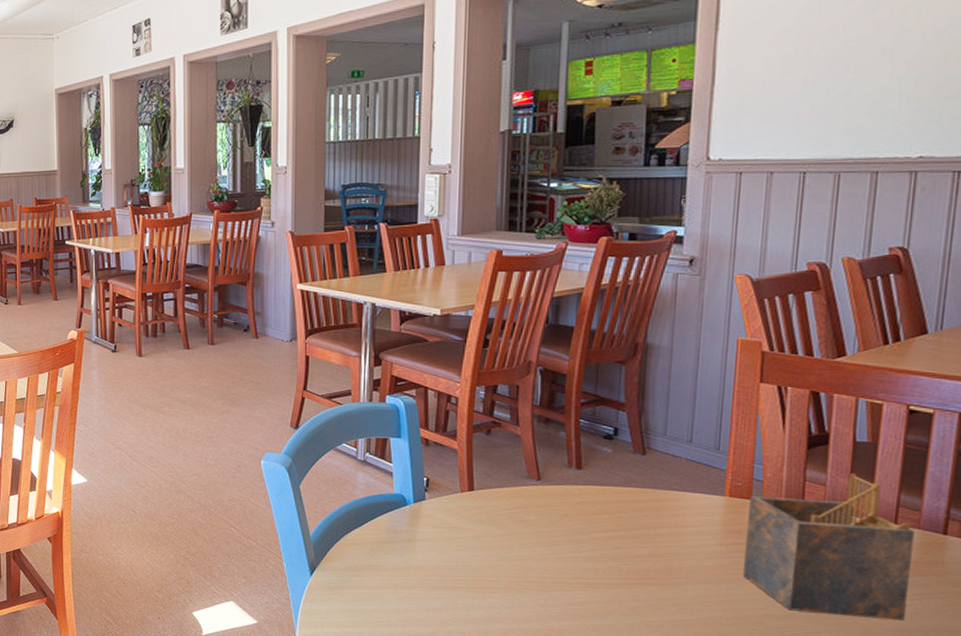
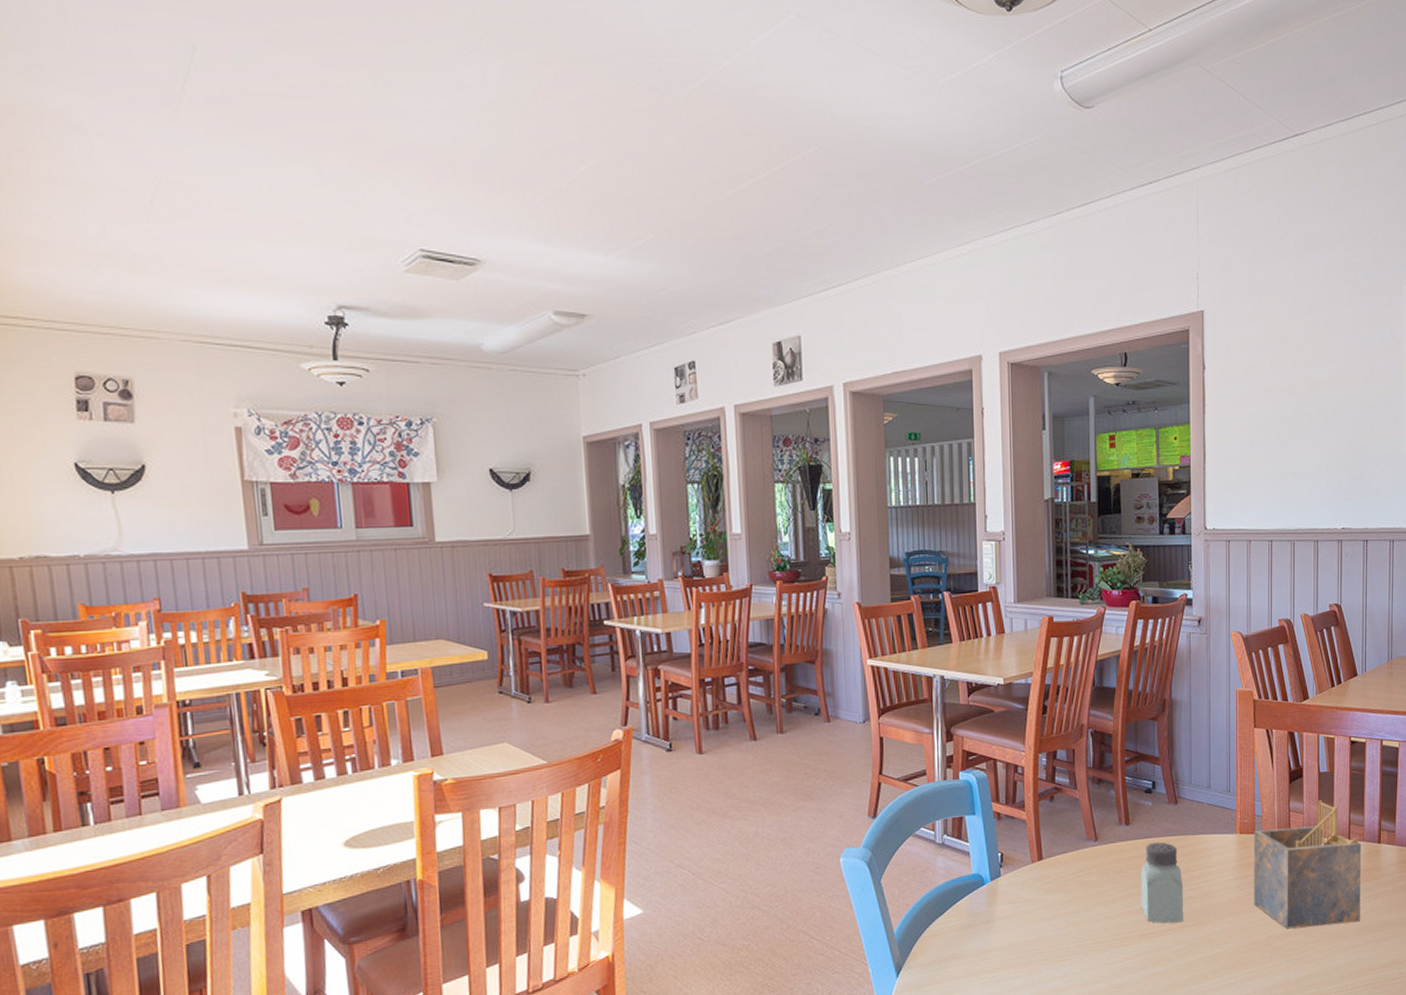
saltshaker: none [589,491,647,579] -> present [1140,841,1184,924]

